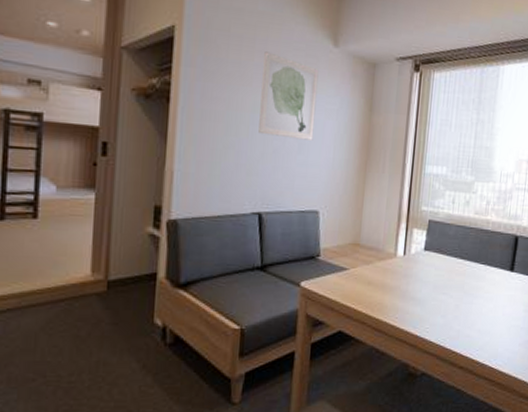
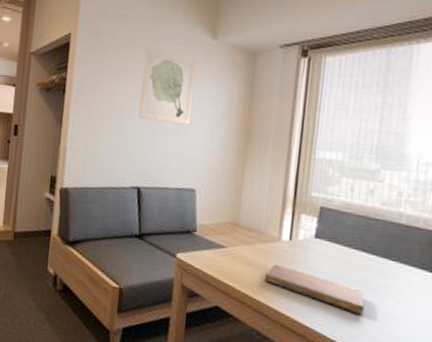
notebook: none [382,280,461,317] -> present [264,263,365,315]

